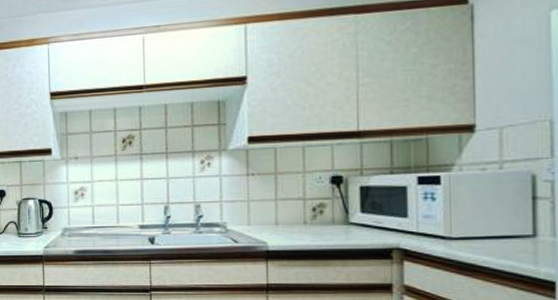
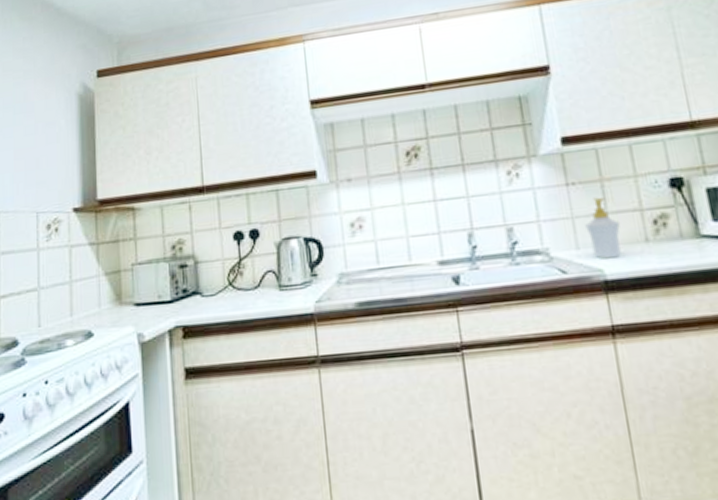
soap bottle: none [258,186,285,234] -> present [585,197,621,259]

